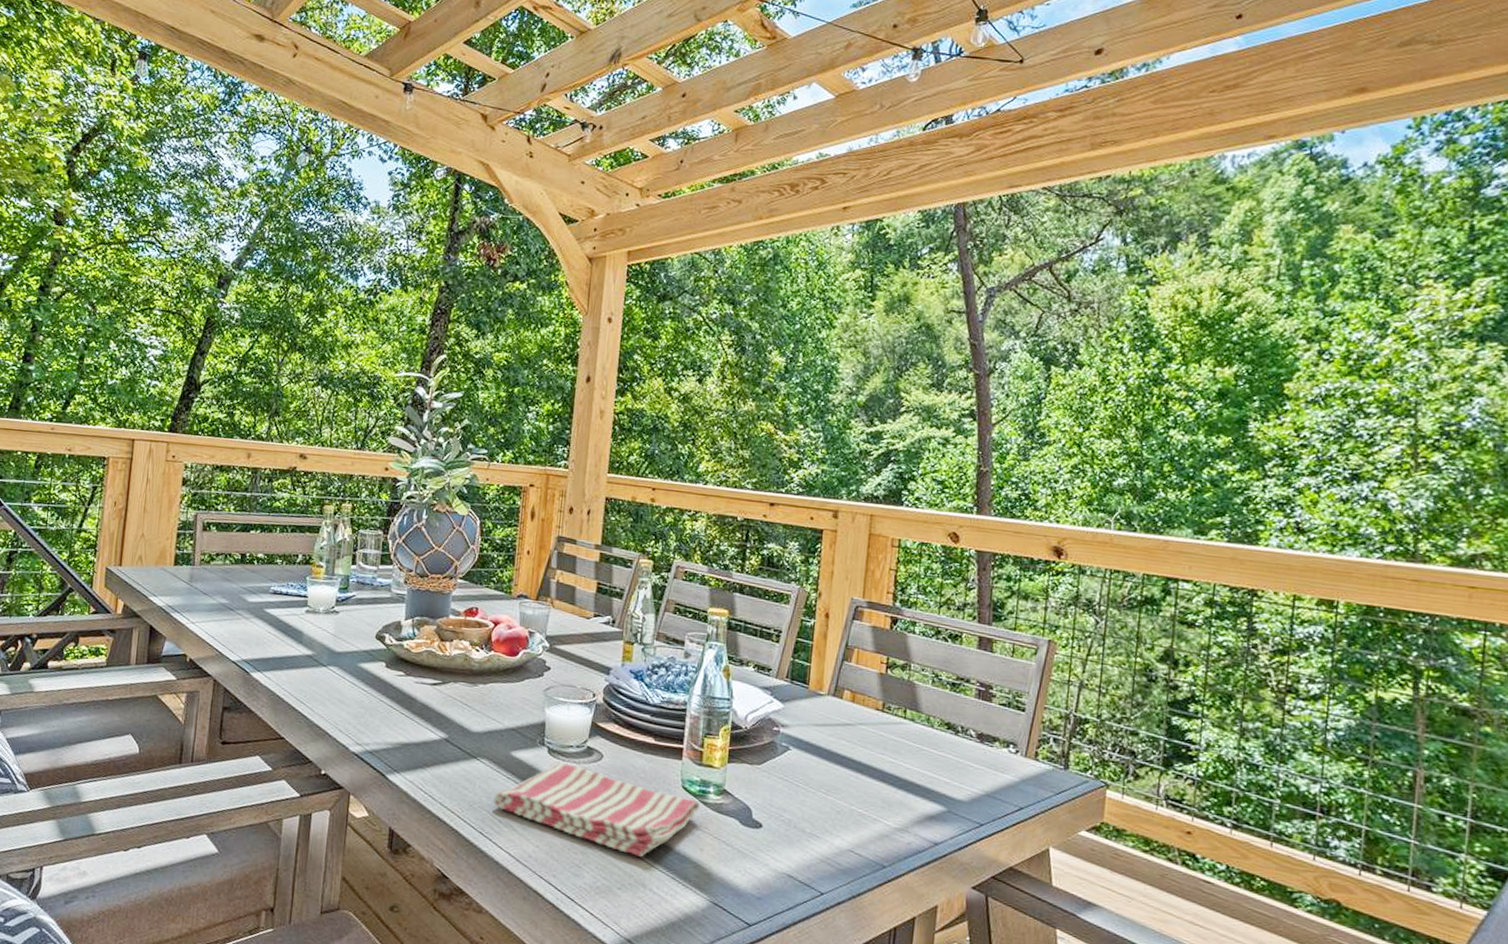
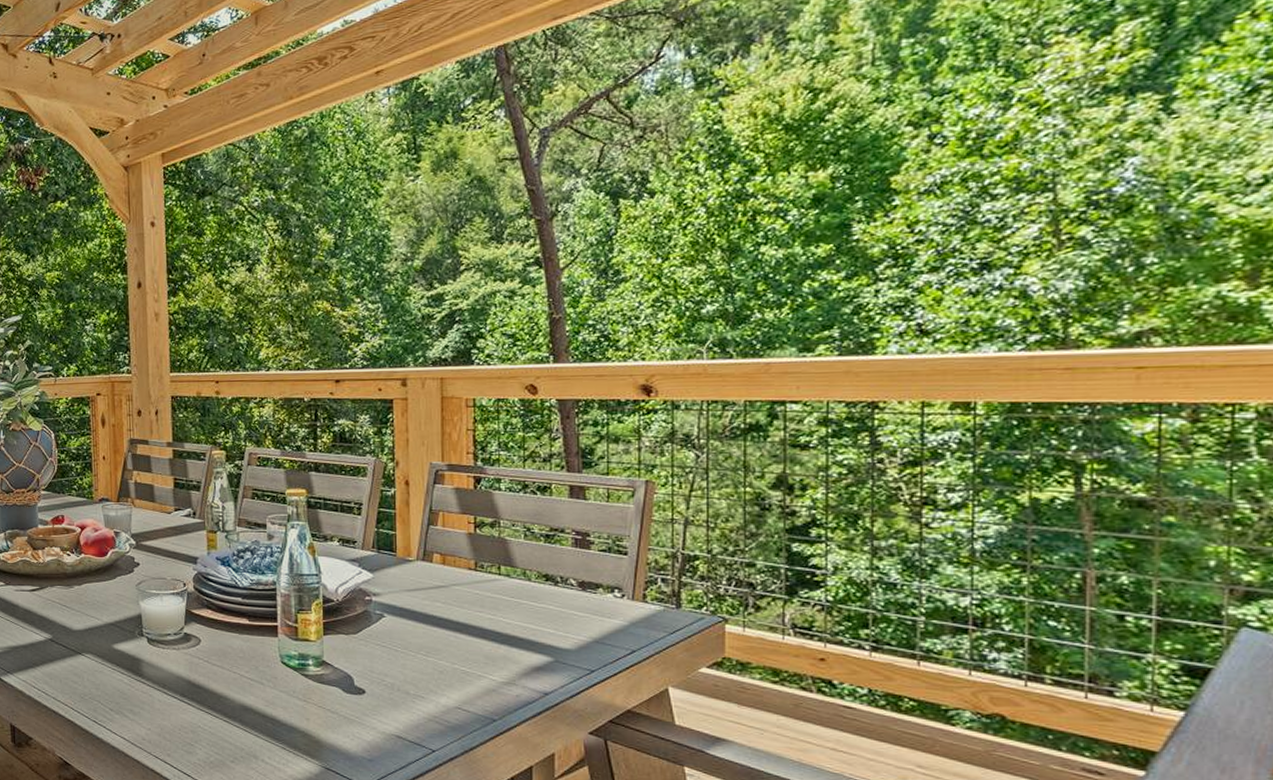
dish towel: present [493,761,700,857] -> none [102,649,301,731]

